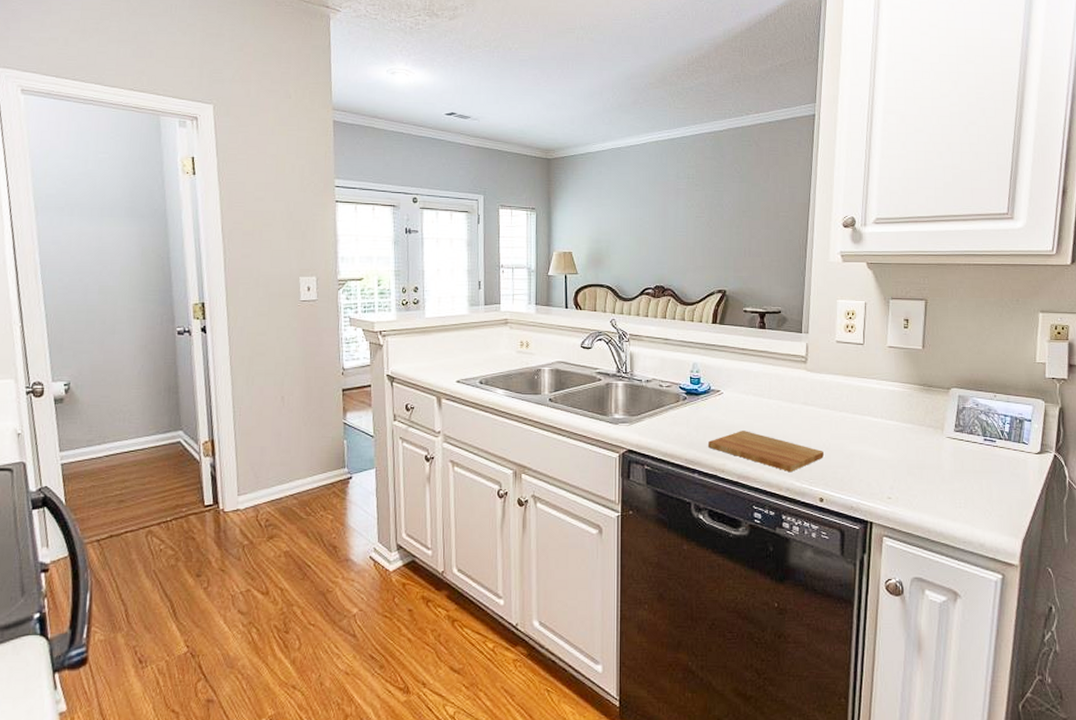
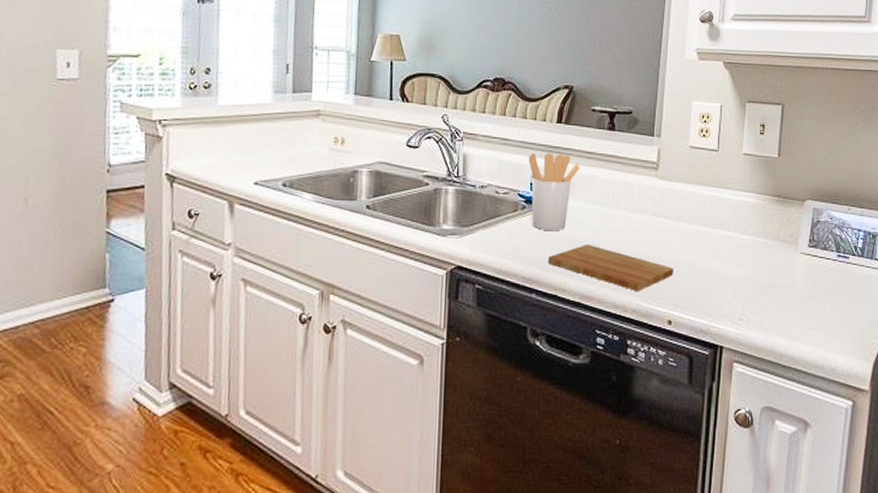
utensil holder: none [688,350,734,418] -> present [528,152,580,230]

